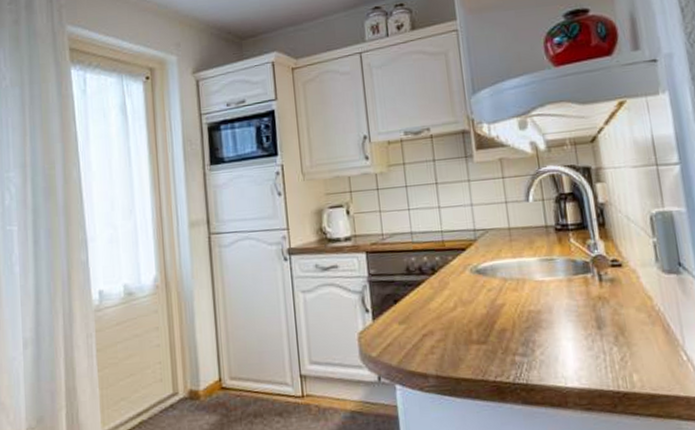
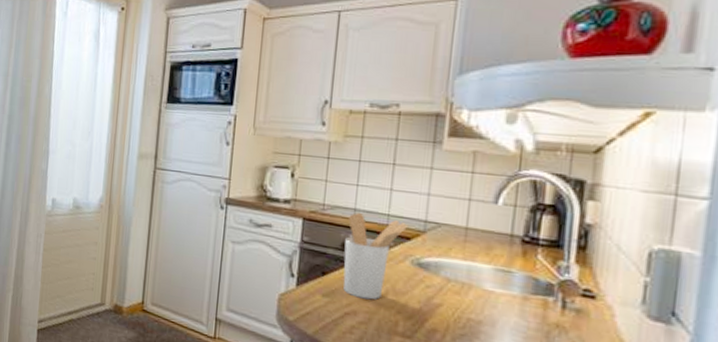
utensil holder: none [407,235,461,317] -> present [343,213,409,300]

